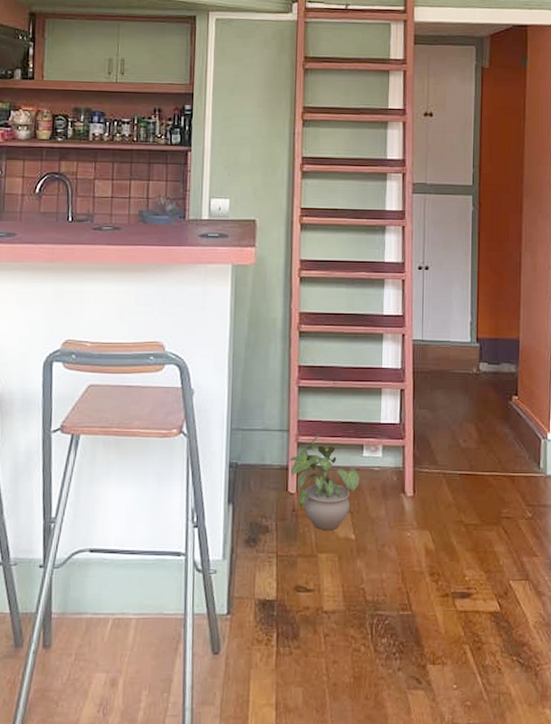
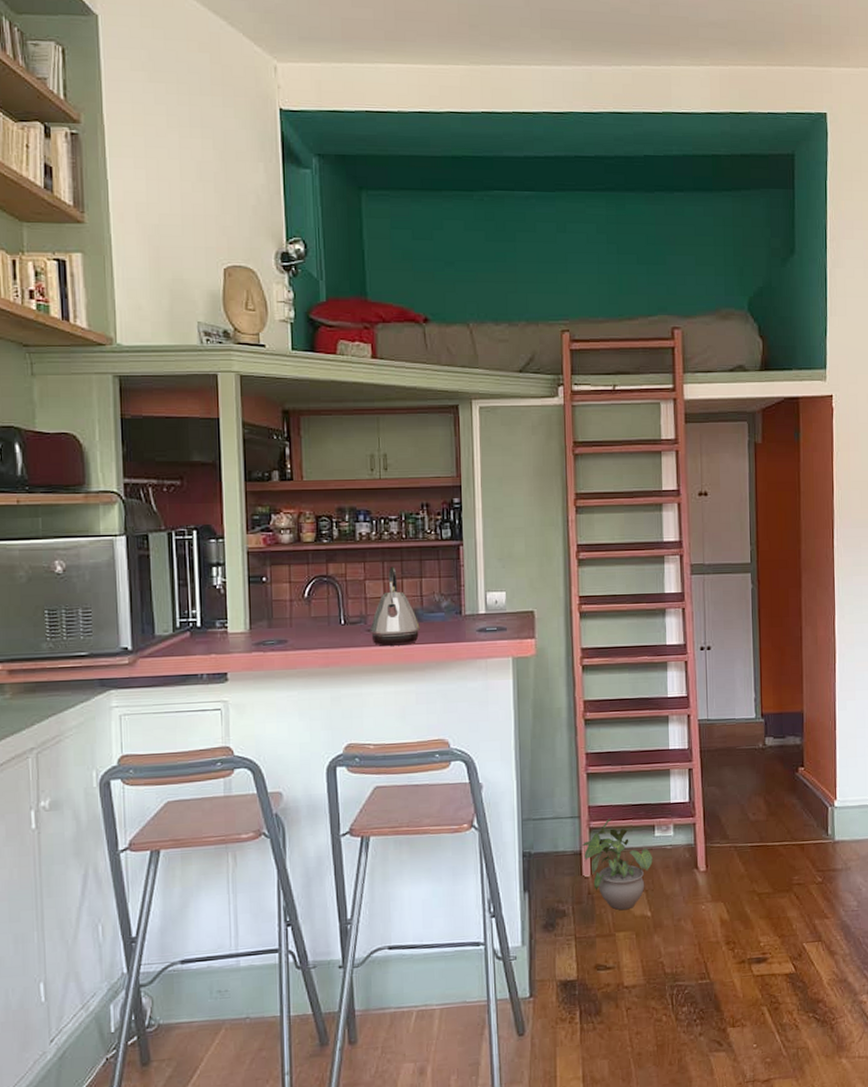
kettle: none [95,168,144,246] -> present [370,567,420,646]

